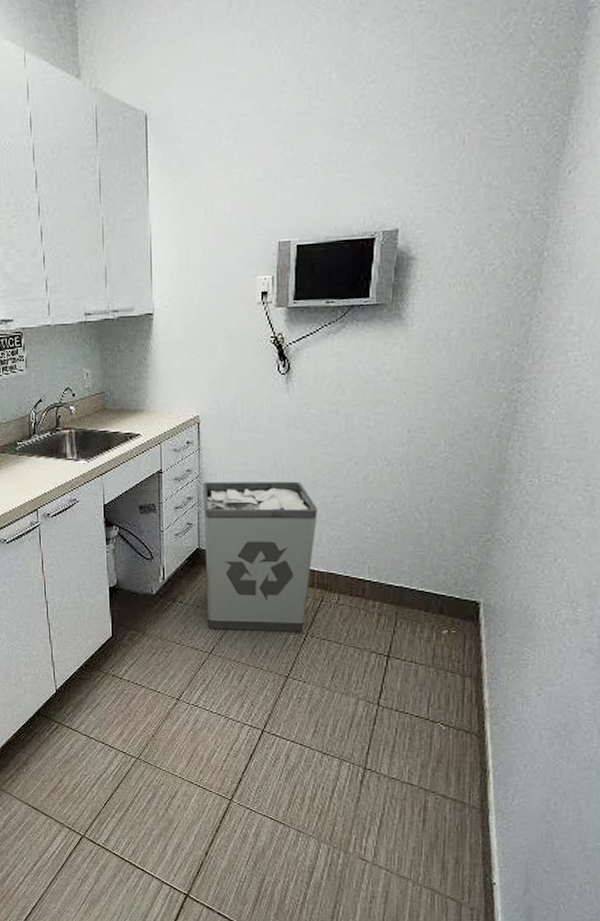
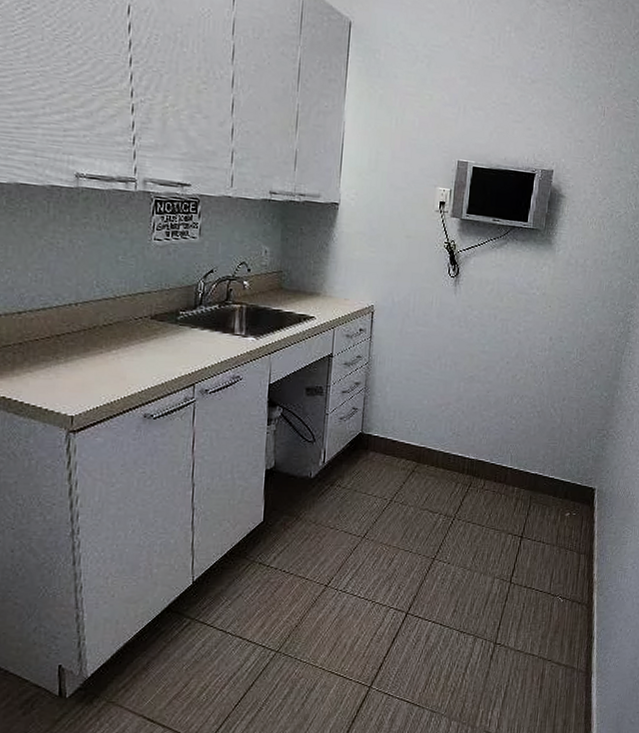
recycling bin: present [202,481,318,632] -> none [363,369,473,515]

